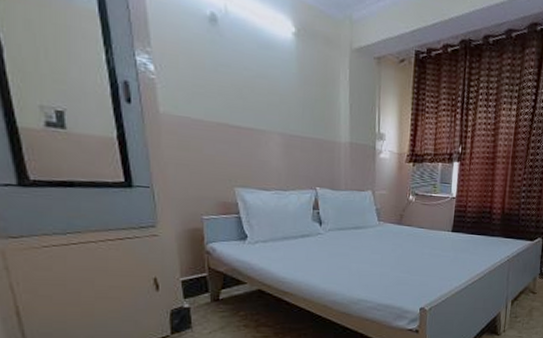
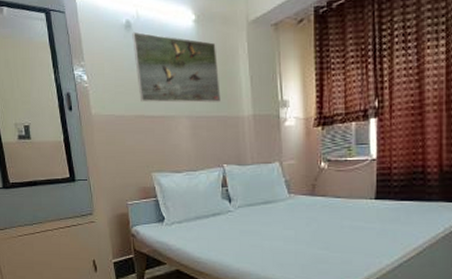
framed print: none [218,28,318,124] -> present [132,31,221,103]

